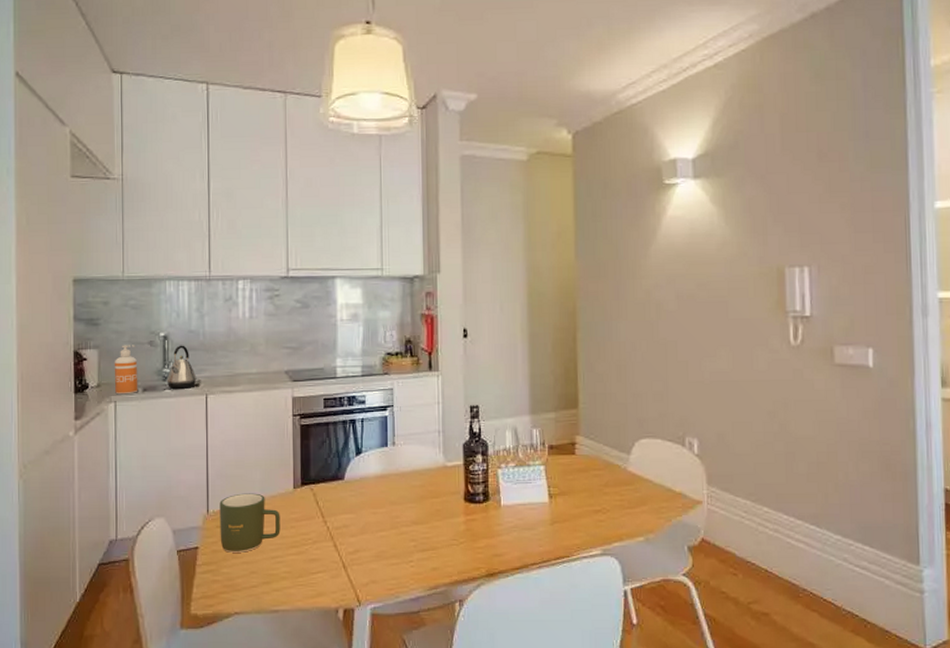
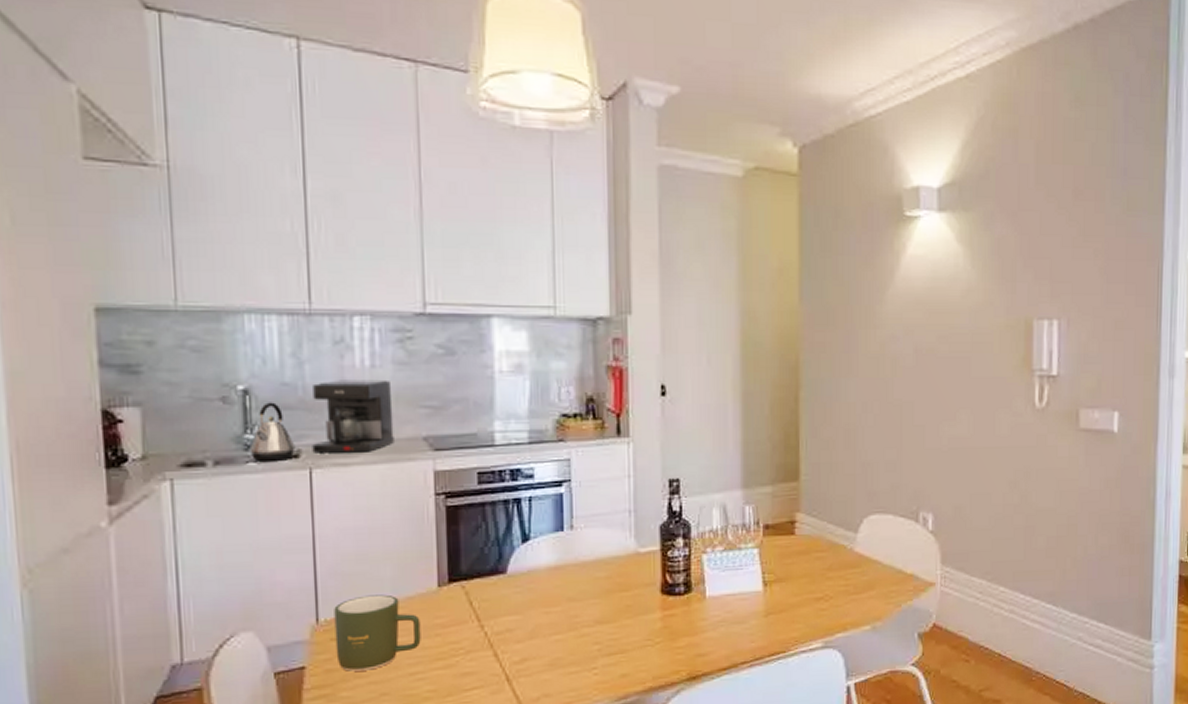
soap dispenser: present [114,345,138,395] -> none [166,401,207,470]
coffee maker: none [208,327,265,383] -> present [312,379,394,453]

